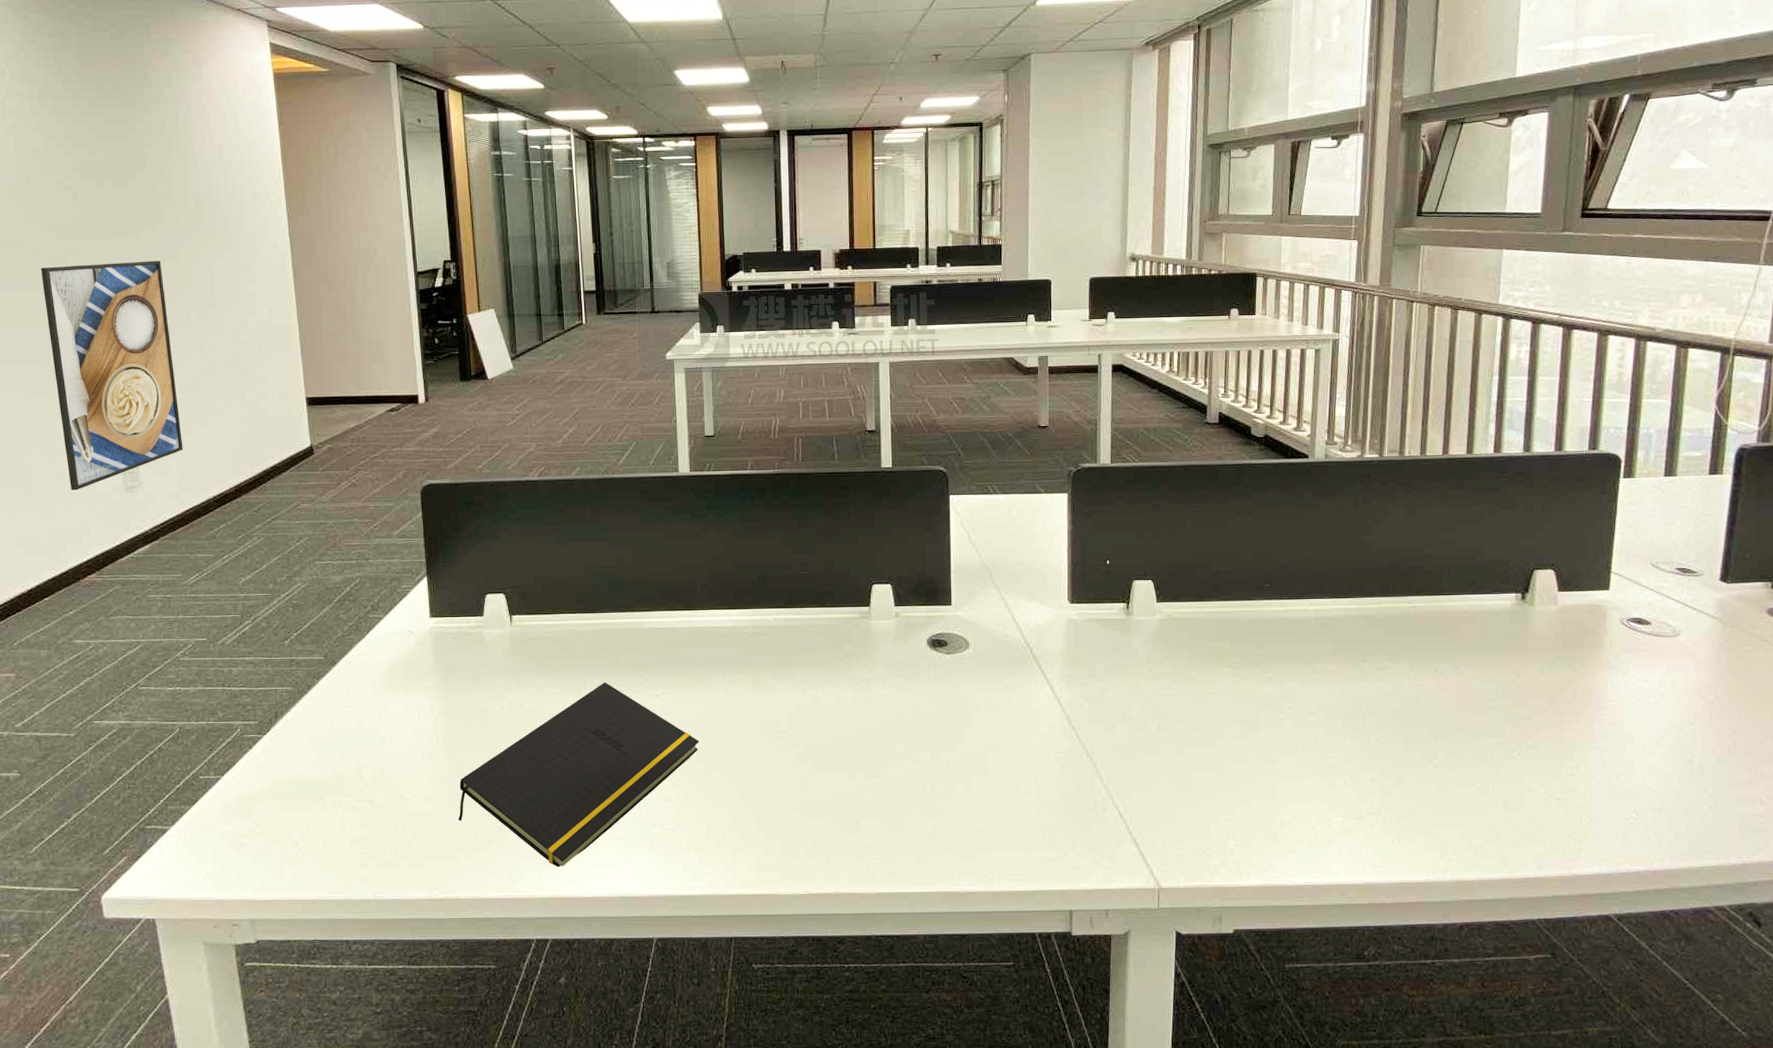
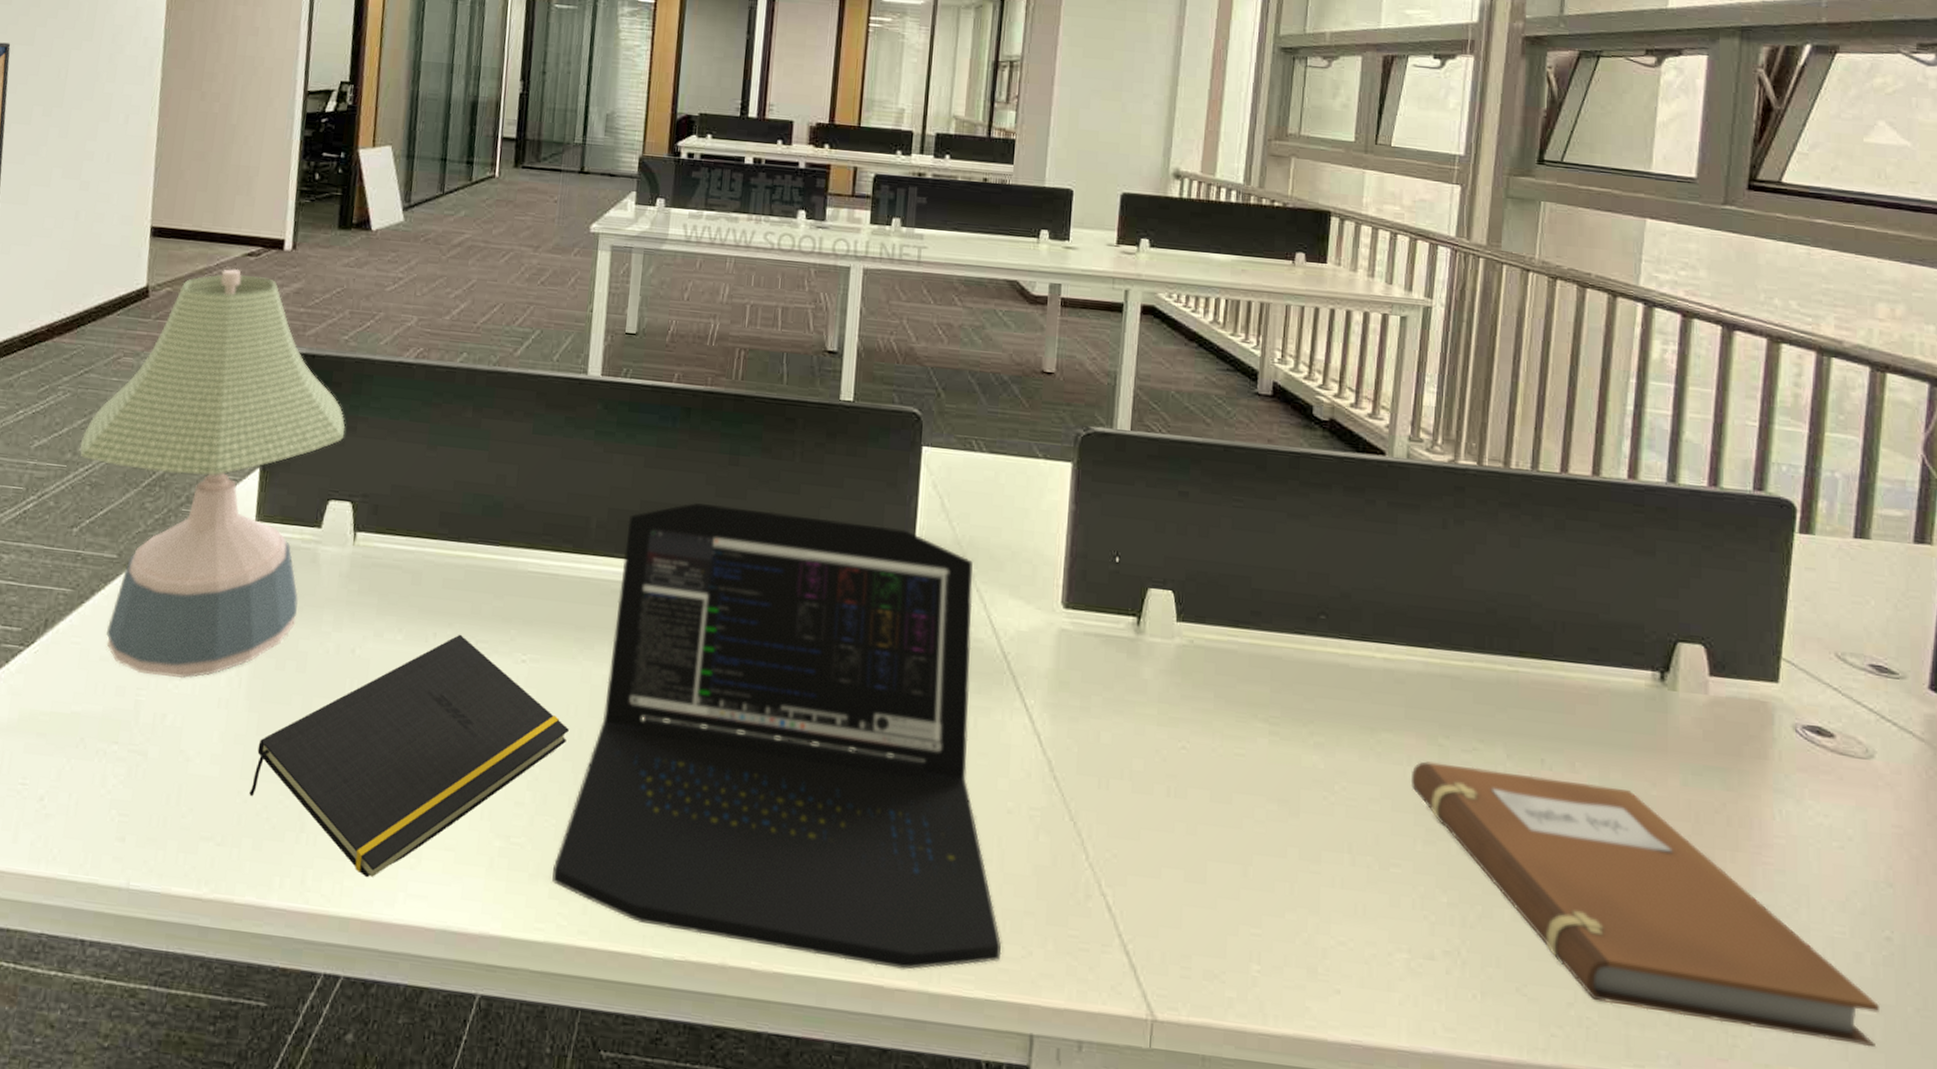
desk lamp: none [278,423,491,743] -> present [79,268,346,679]
laptop: none [700,559,1044,879] -> present [552,503,1002,971]
notebook: none [1339,680,1685,837] -> present [1410,761,1881,1047]

